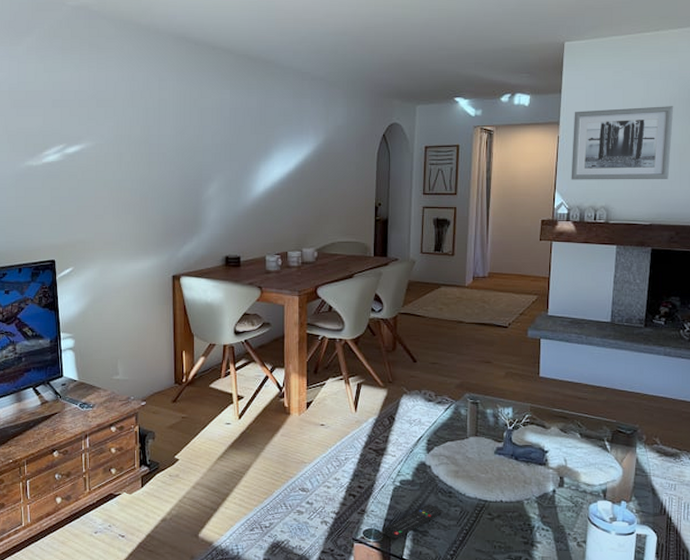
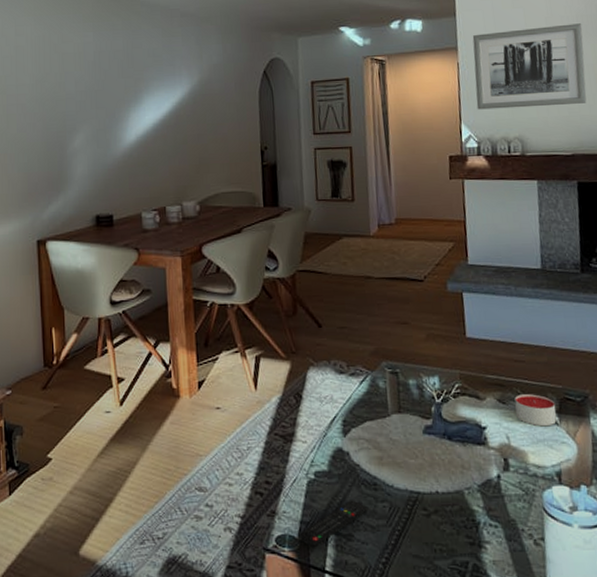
candle: none [574,426,609,453] -> present [514,394,557,427]

